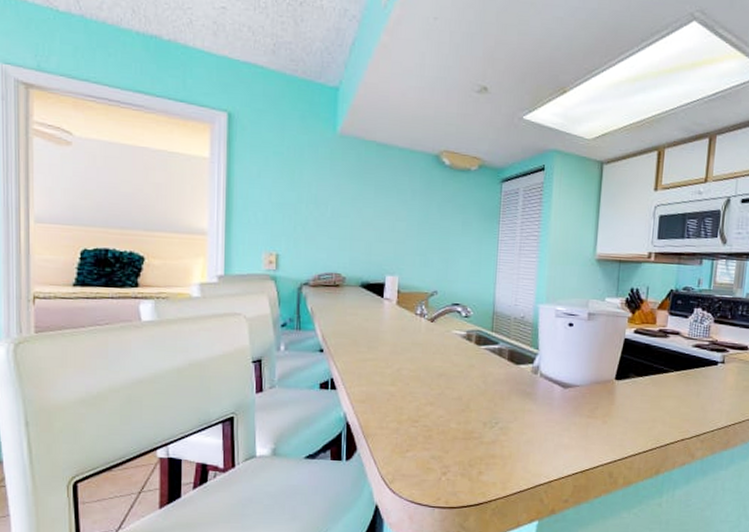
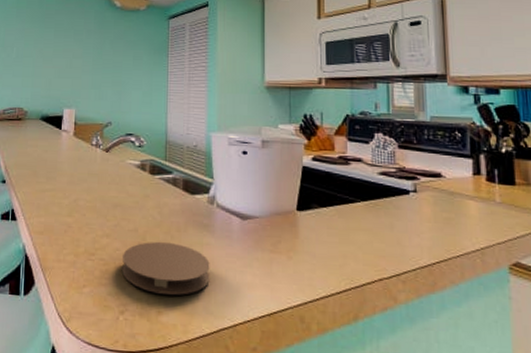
coaster: none [445,408,531,457] -> present [122,241,210,295]

